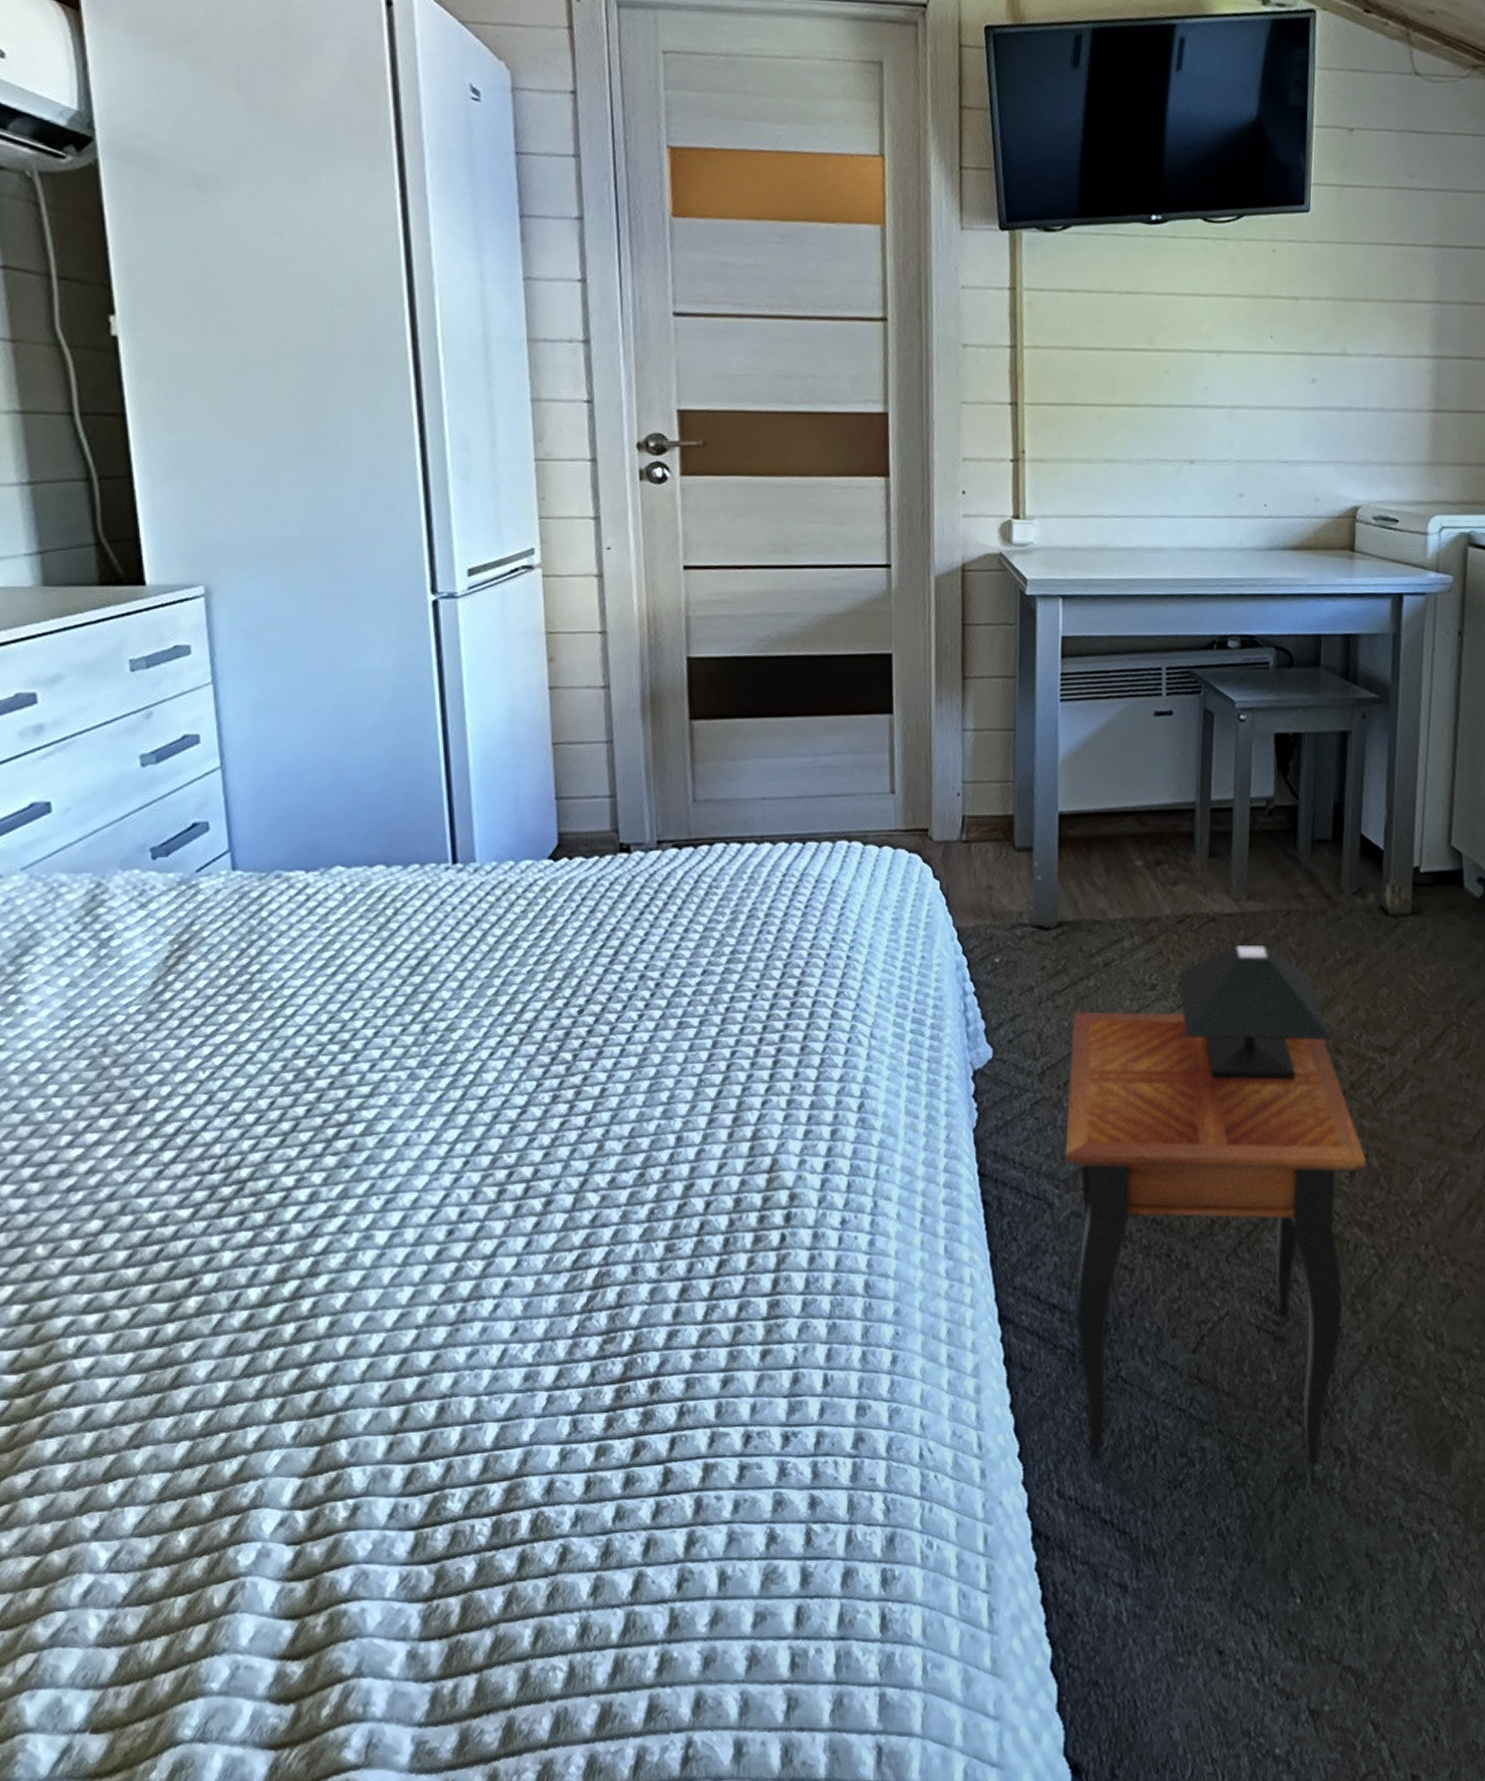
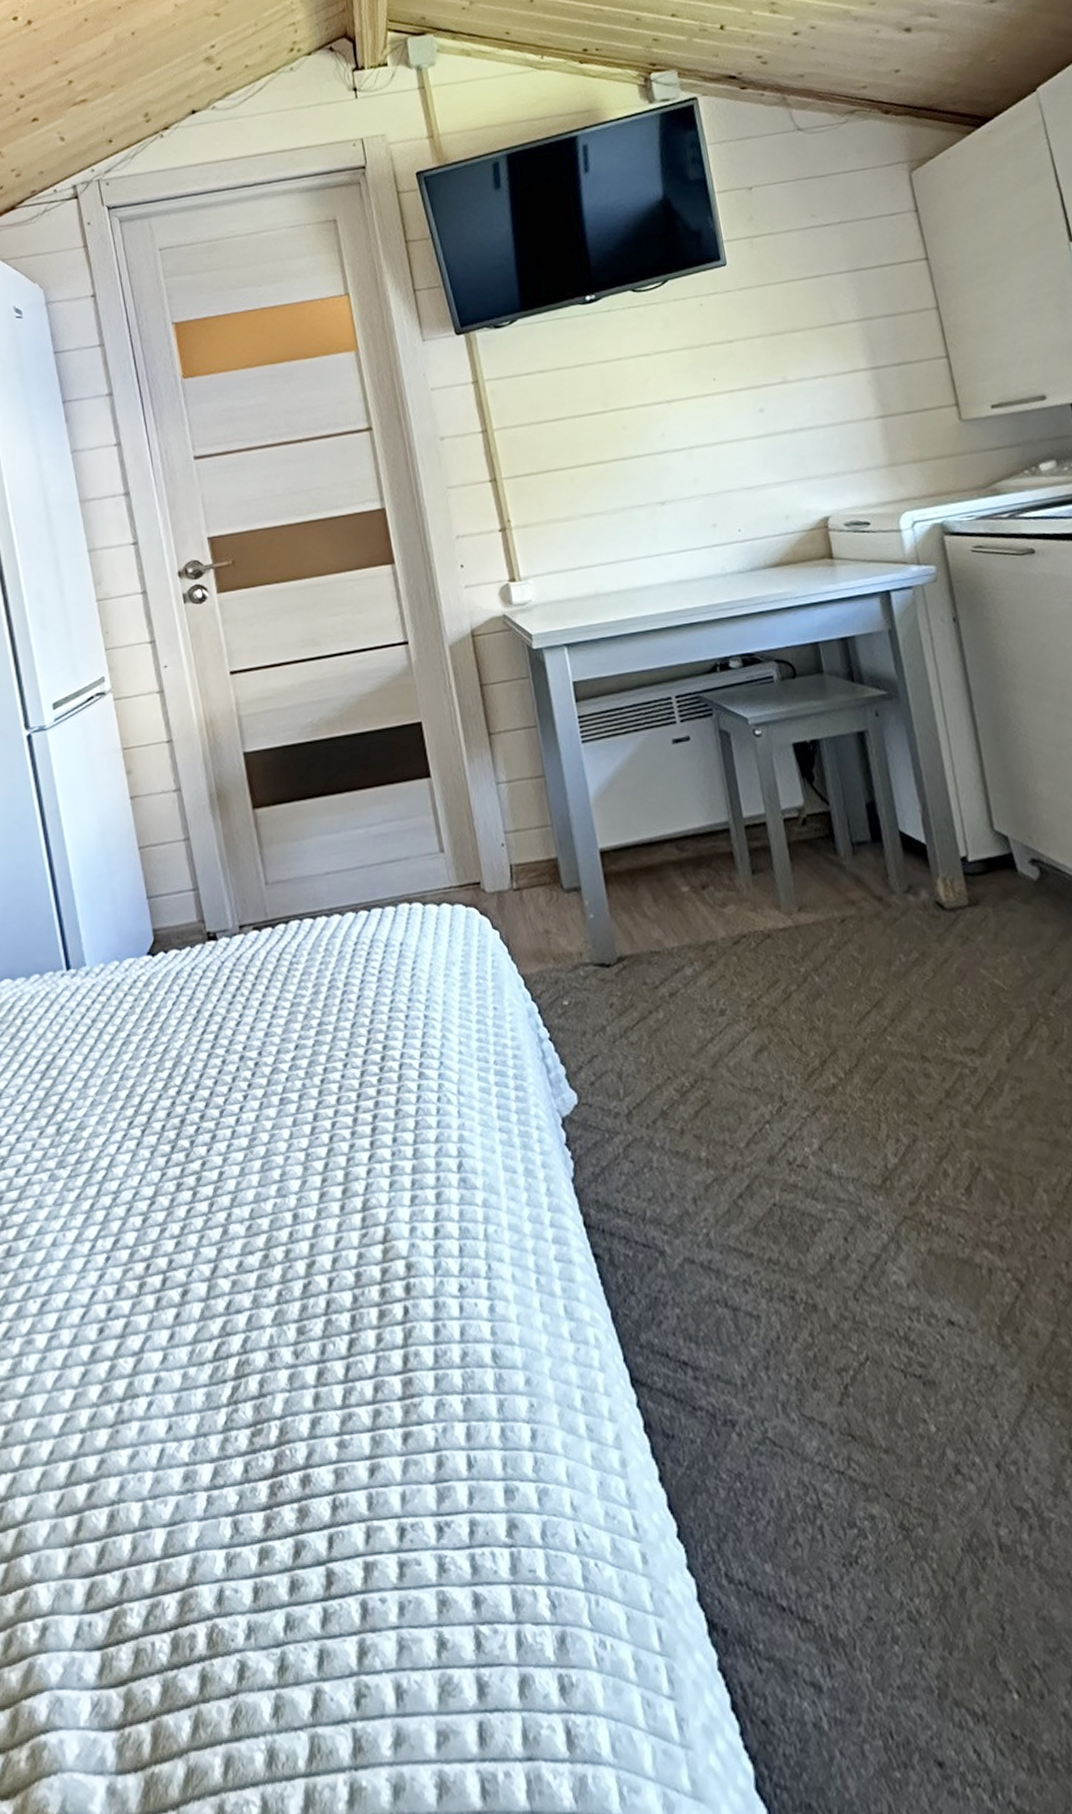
side table: present [1065,944,1367,1464] -> none [648,956,1004,1536]

